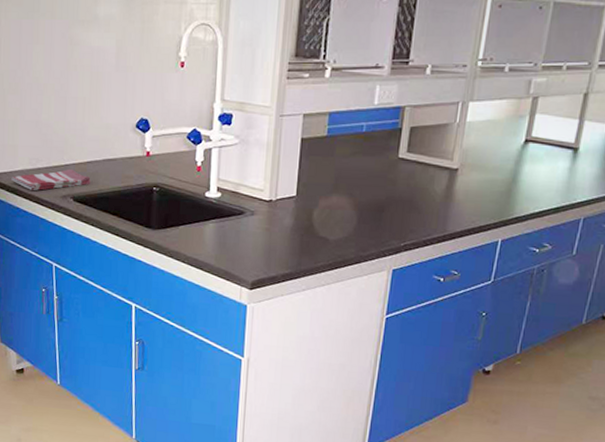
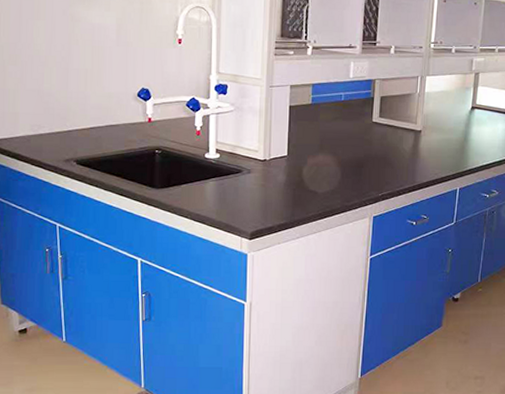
dish towel: present [11,169,91,191] -> none [12,135,94,156]

